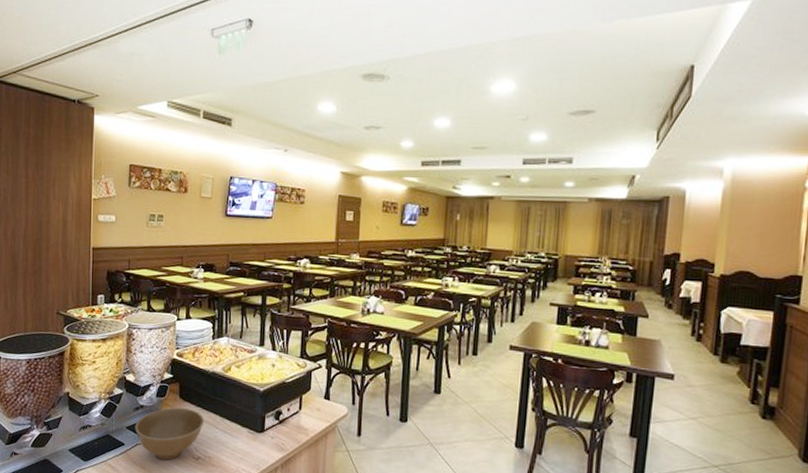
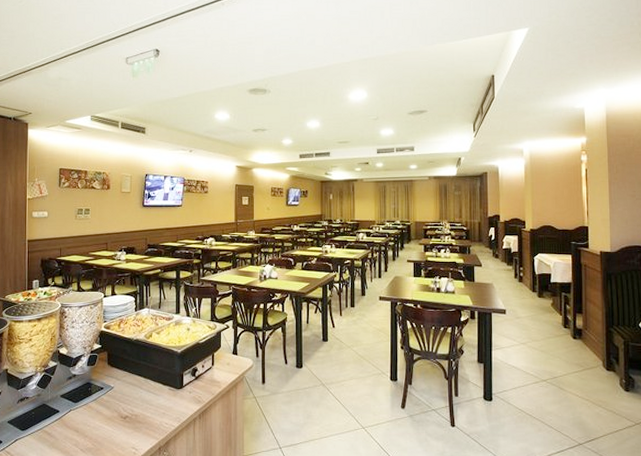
bowl: present [135,407,205,461] -> none [68,374,131,422]

